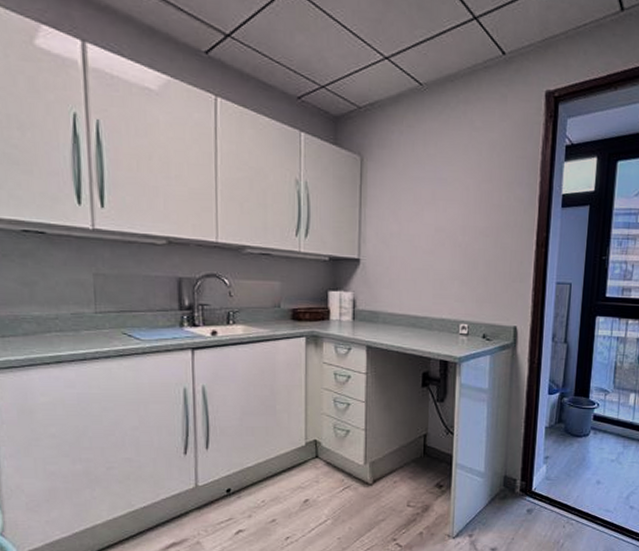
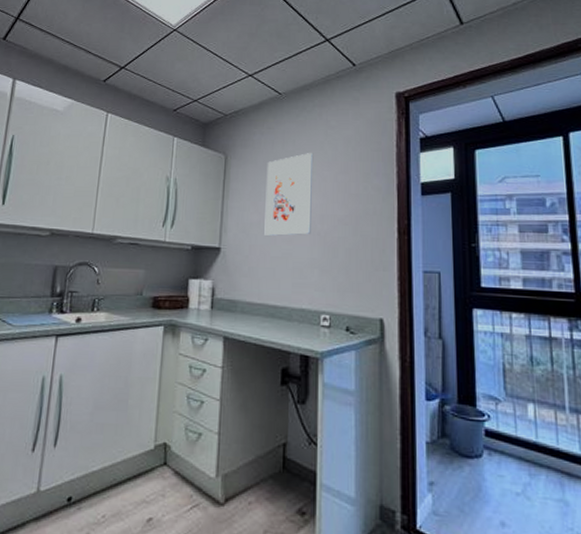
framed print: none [405,157,457,247] -> present [264,153,314,236]

